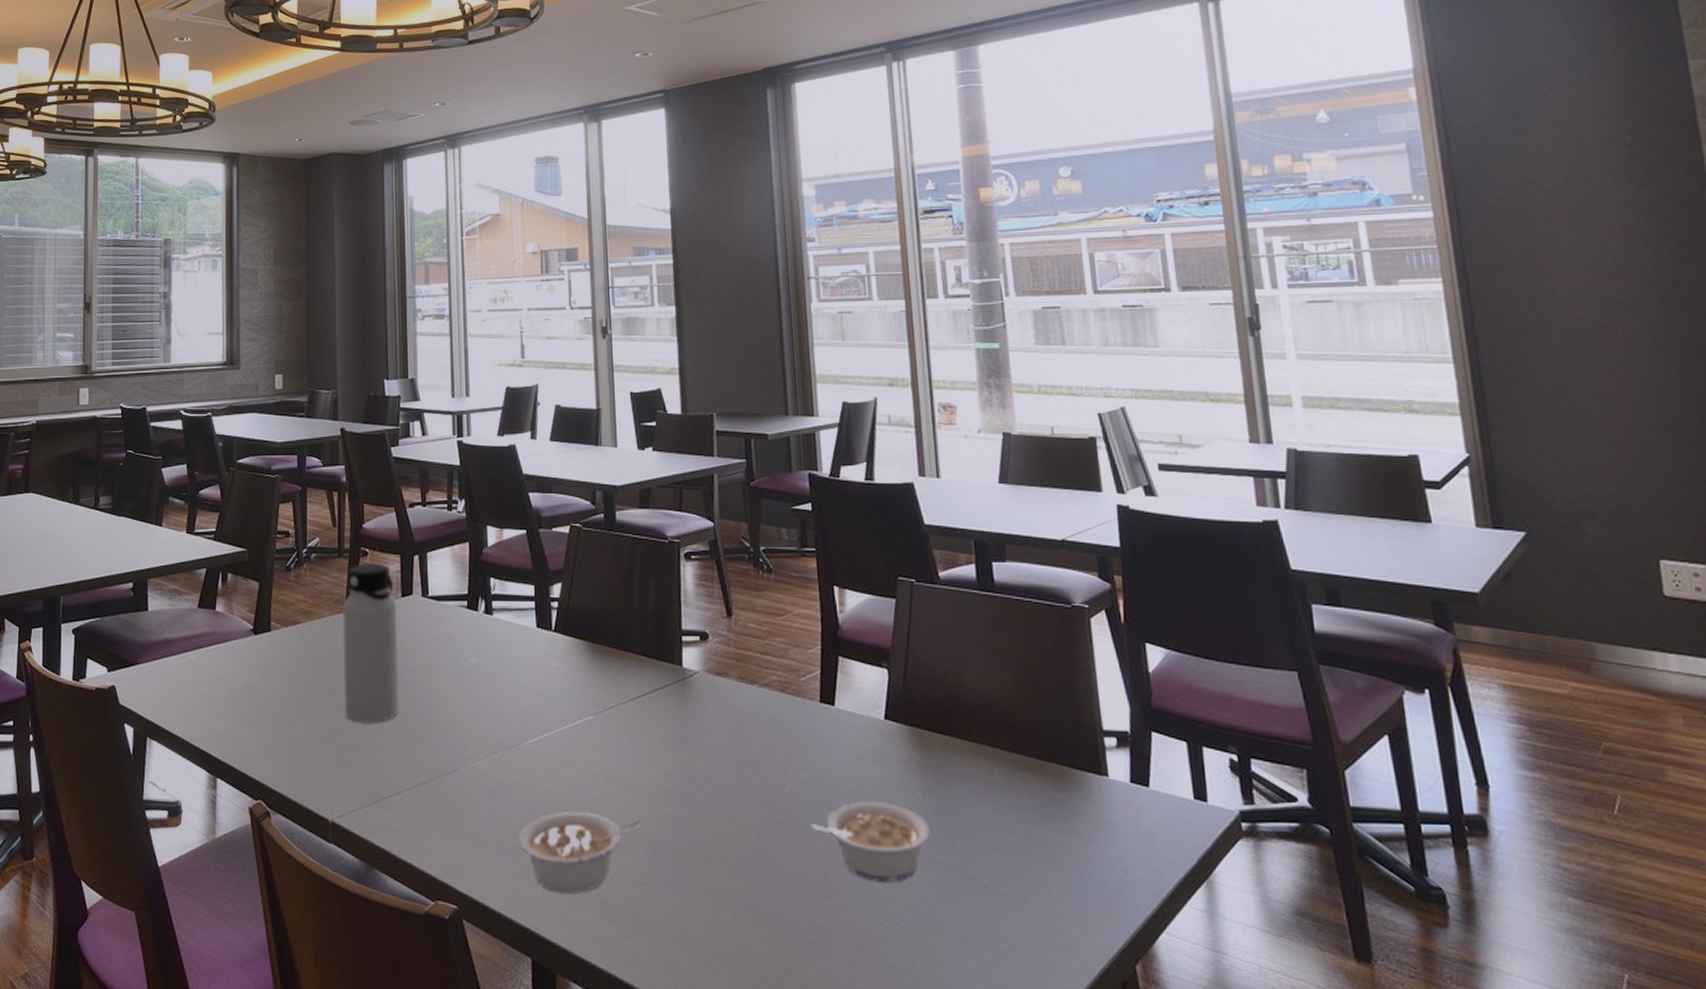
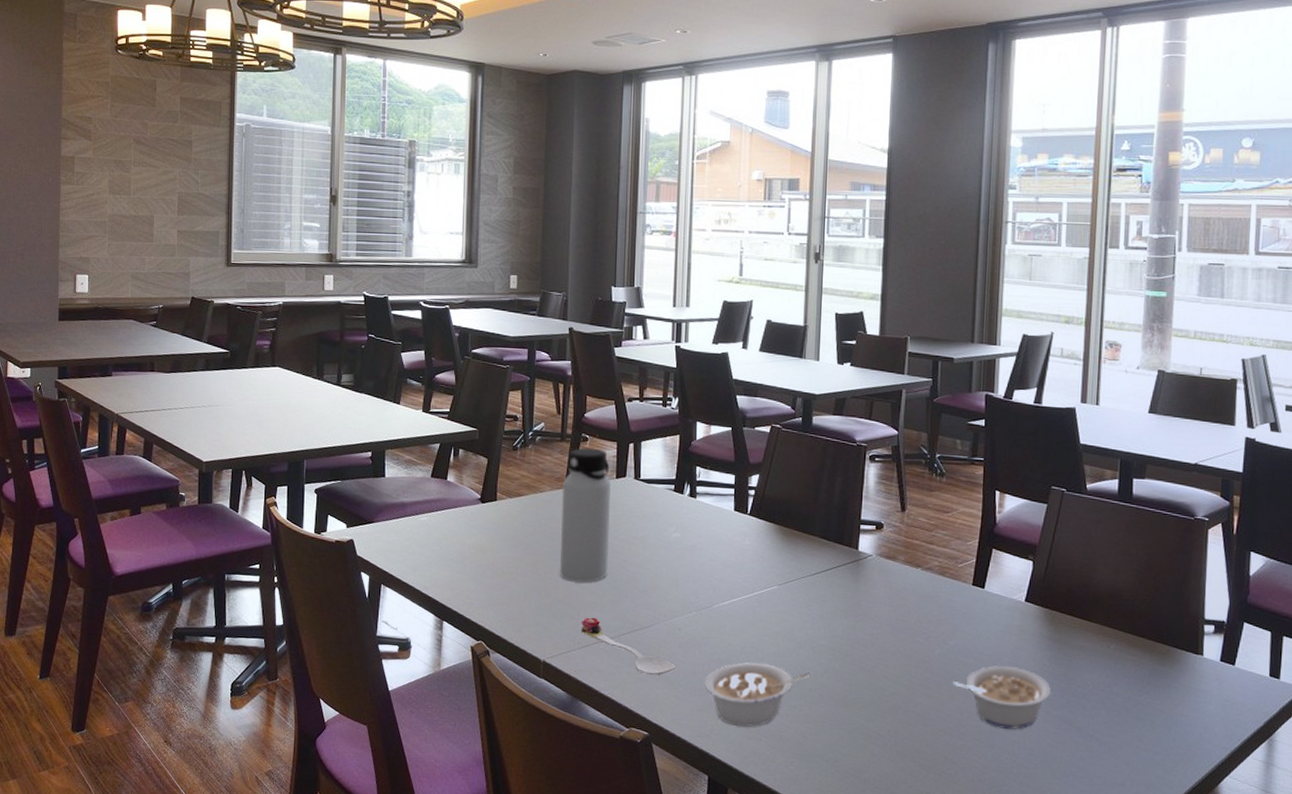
spoon: none [371,765,485,834] -> present [580,617,677,676]

